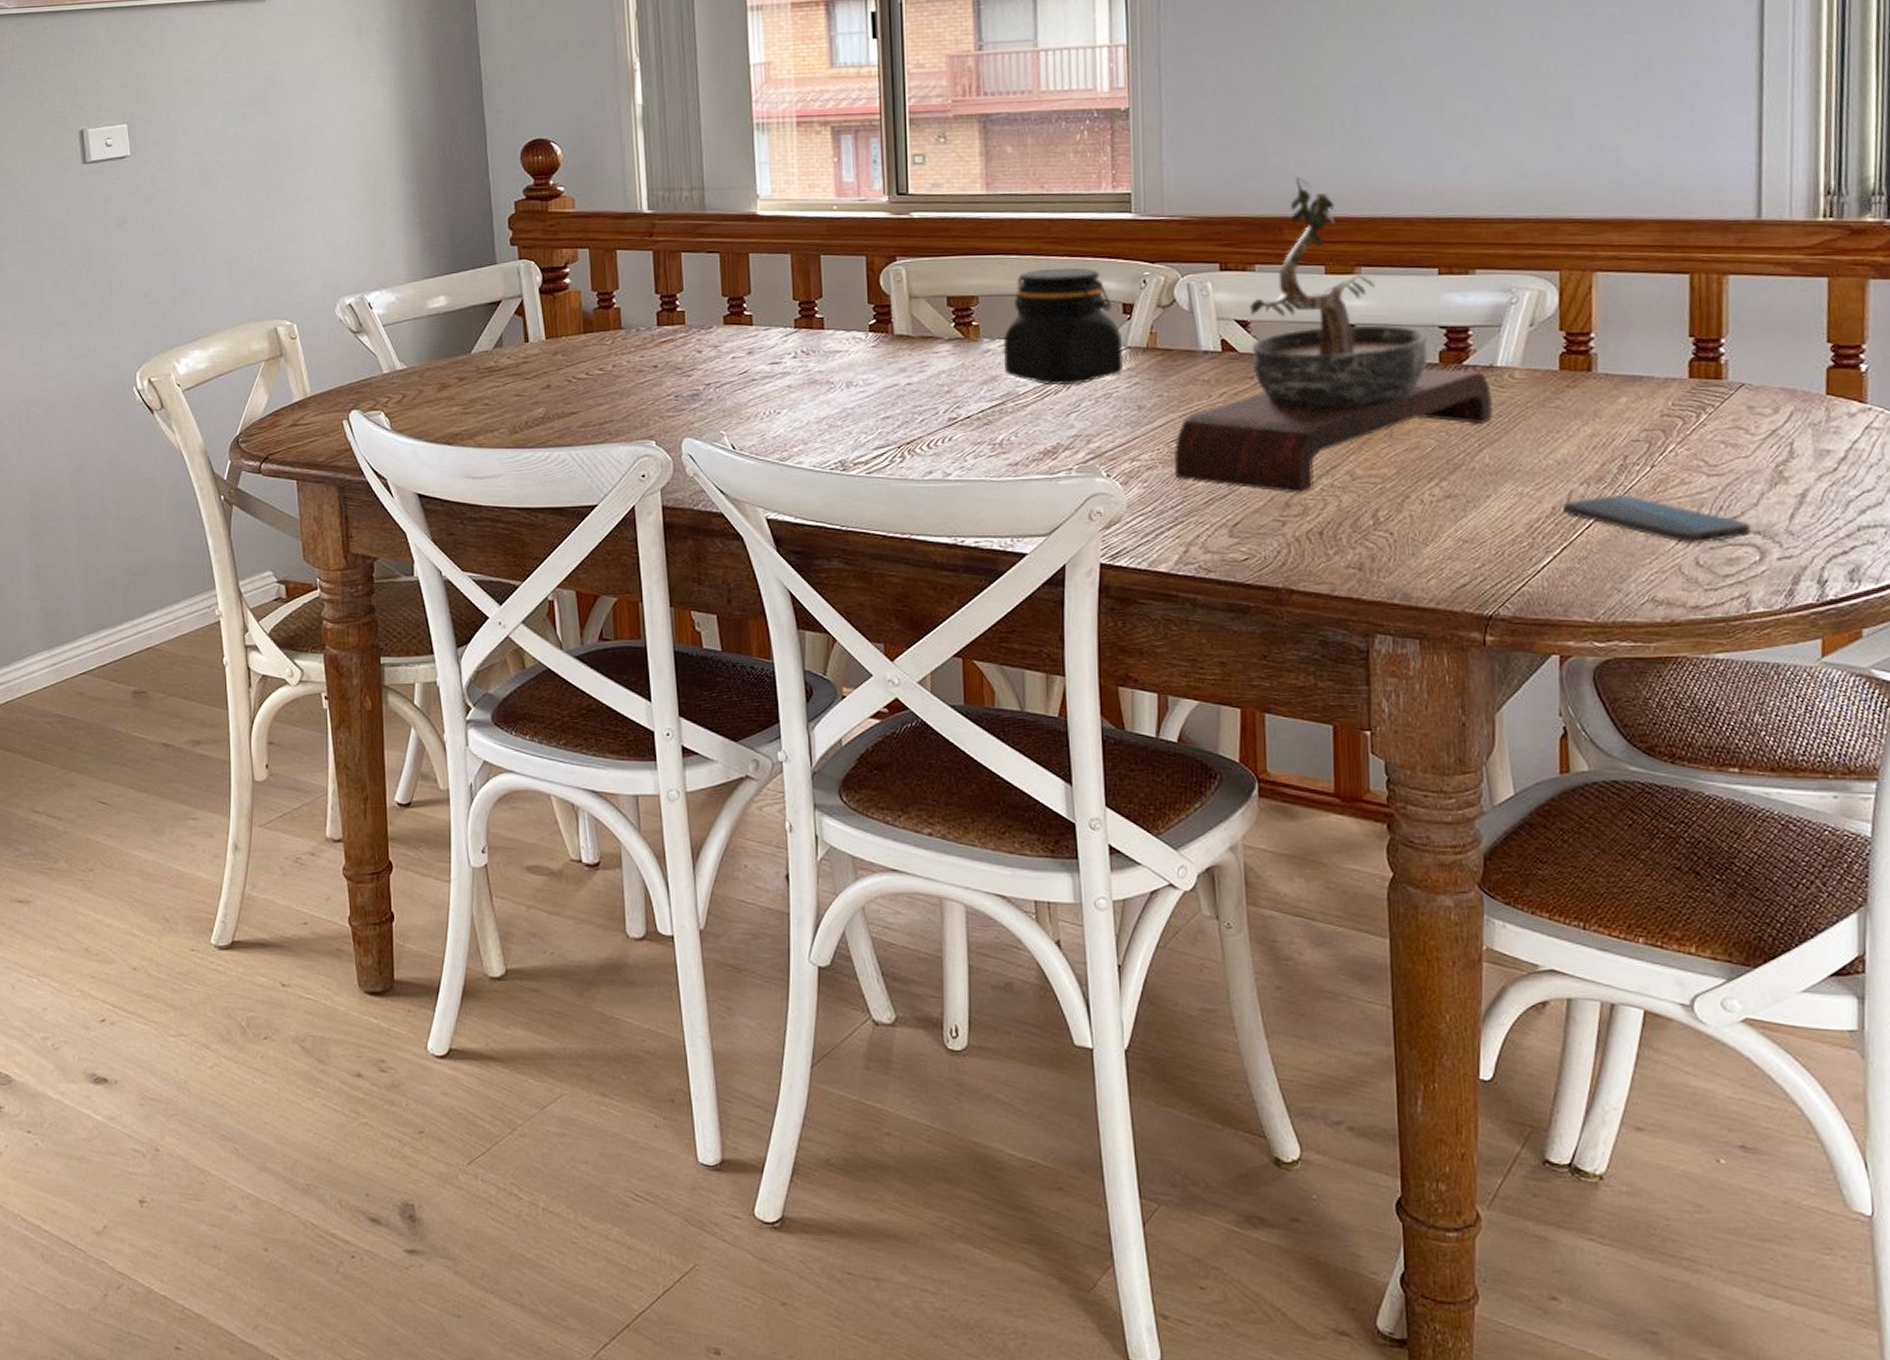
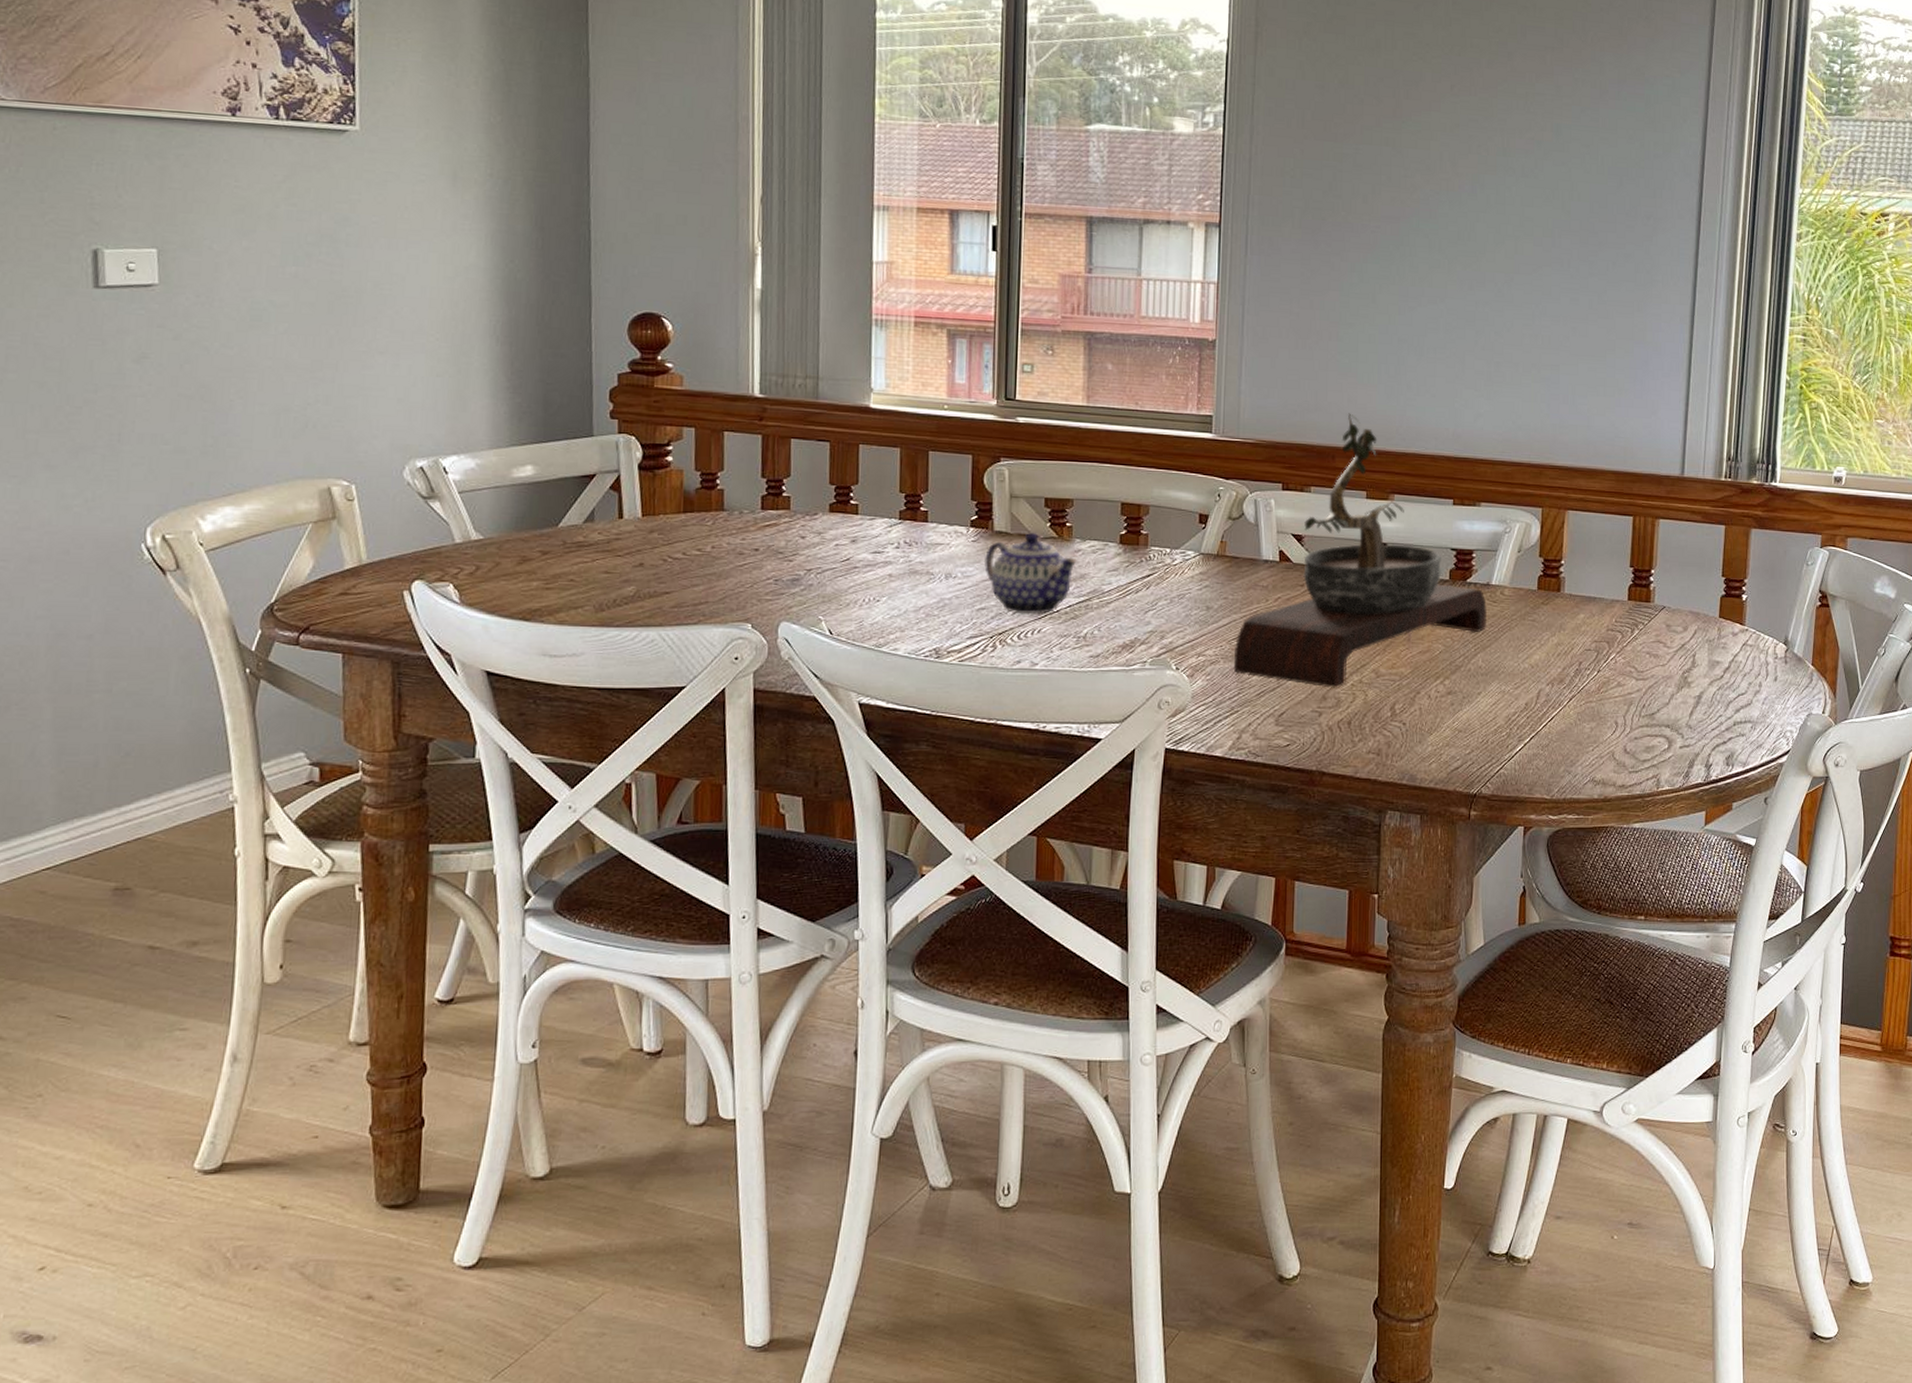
teapot: none [885,333,987,422] -> present [983,532,1077,615]
jar: present [1002,268,1124,386] -> none [1092,478,1198,586]
smartphone: present [1563,494,1751,543] -> none [1533,693,1664,734]

